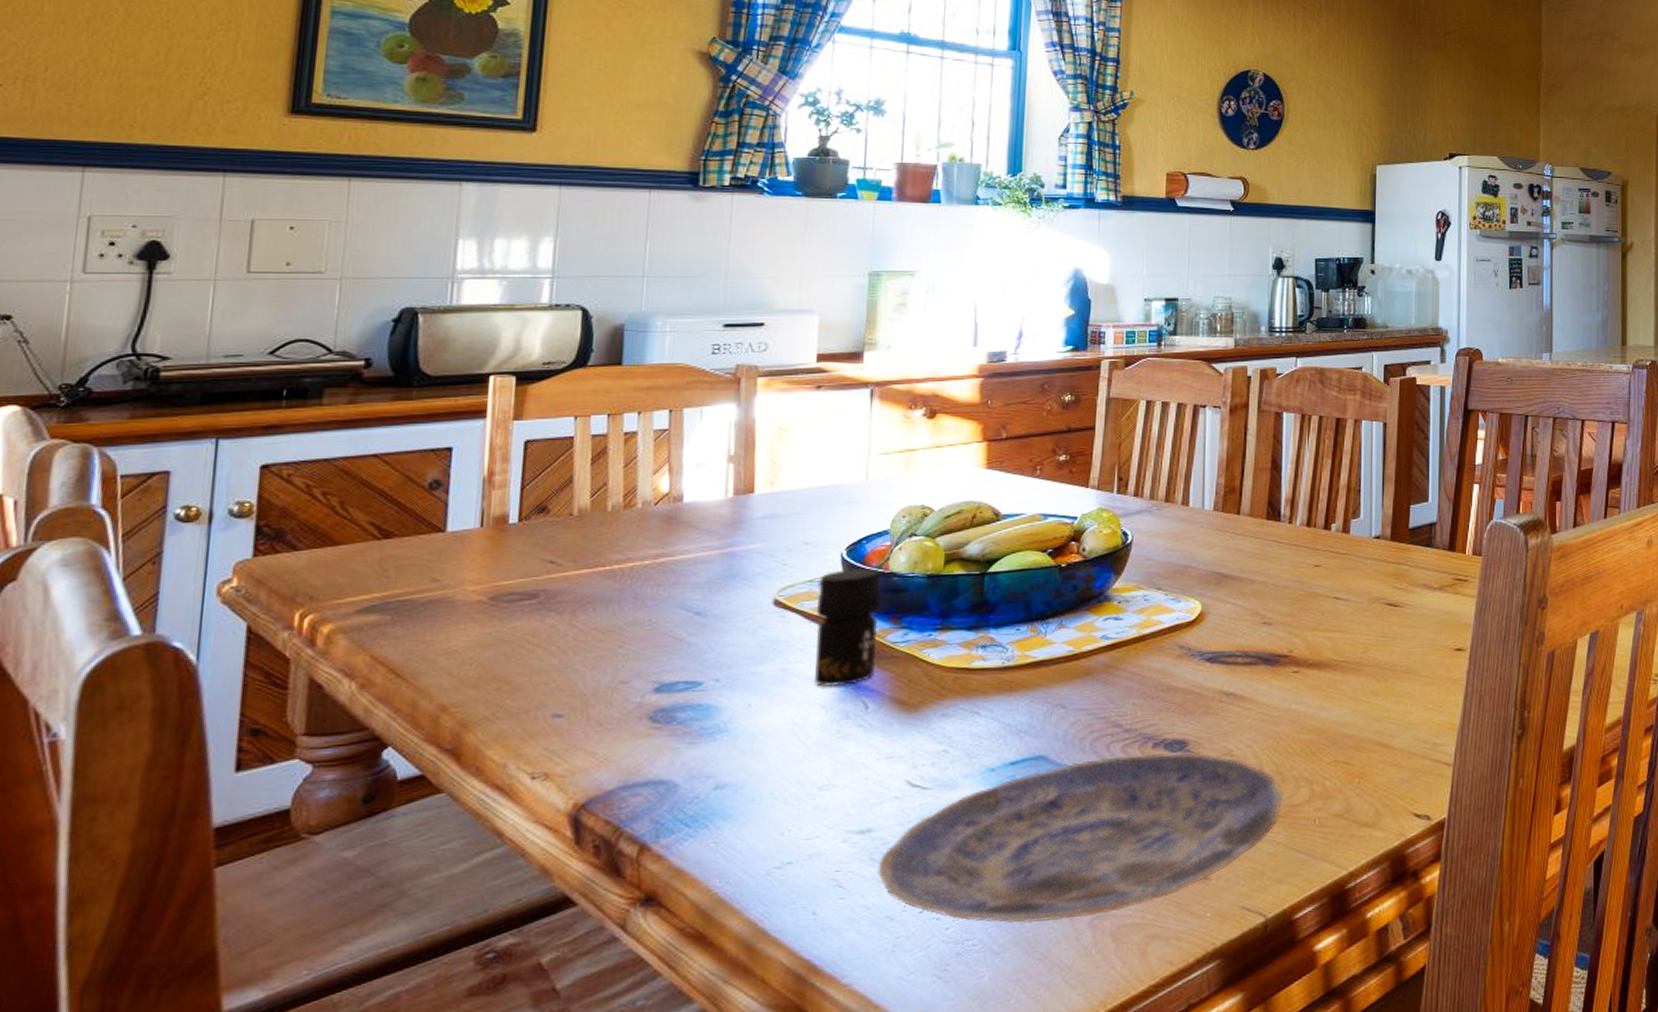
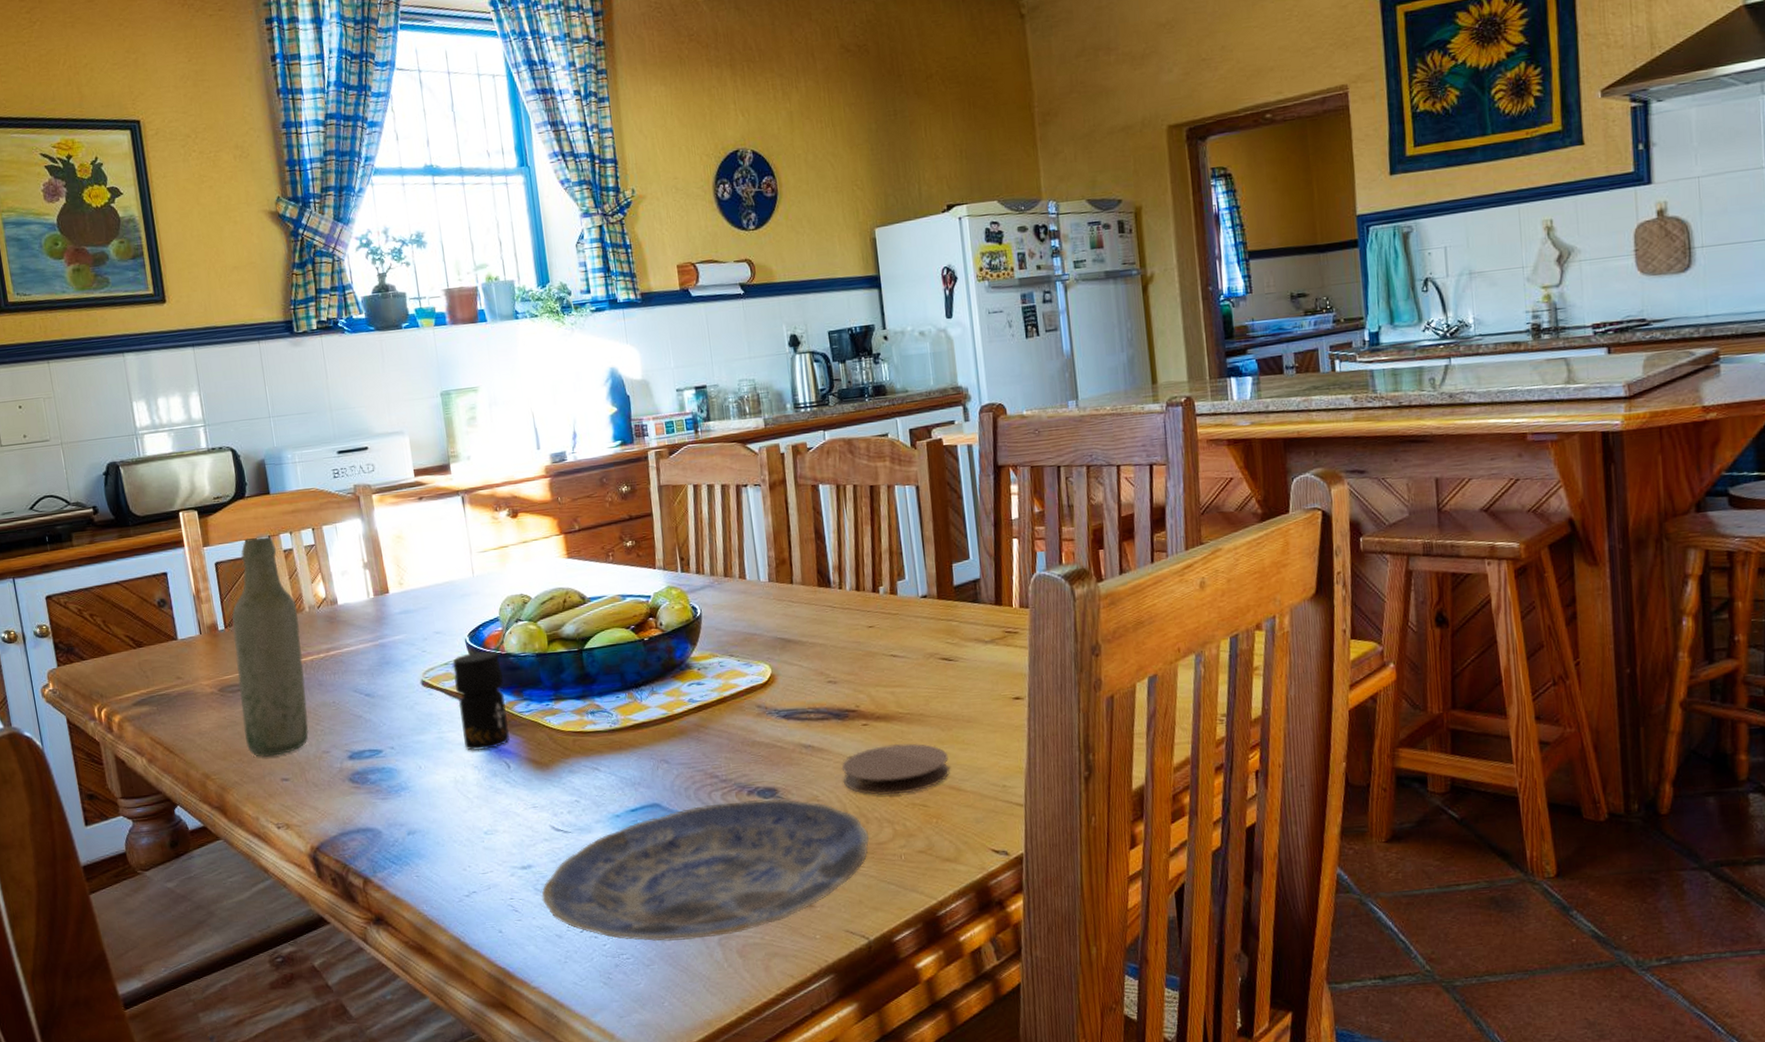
bottle: none [513,414,627,686] -> present [231,535,309,757]
coaster: none [1263,693,1381,751] -> present [841,743,951,795]

